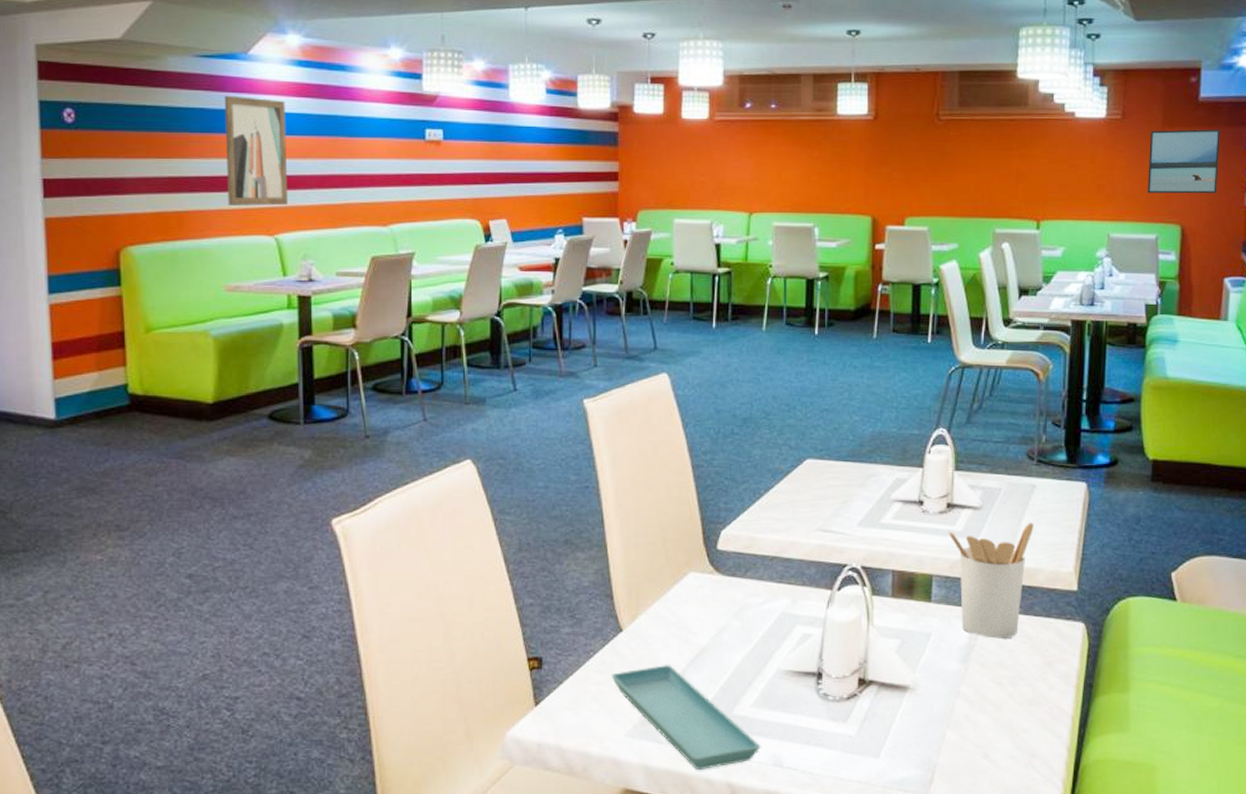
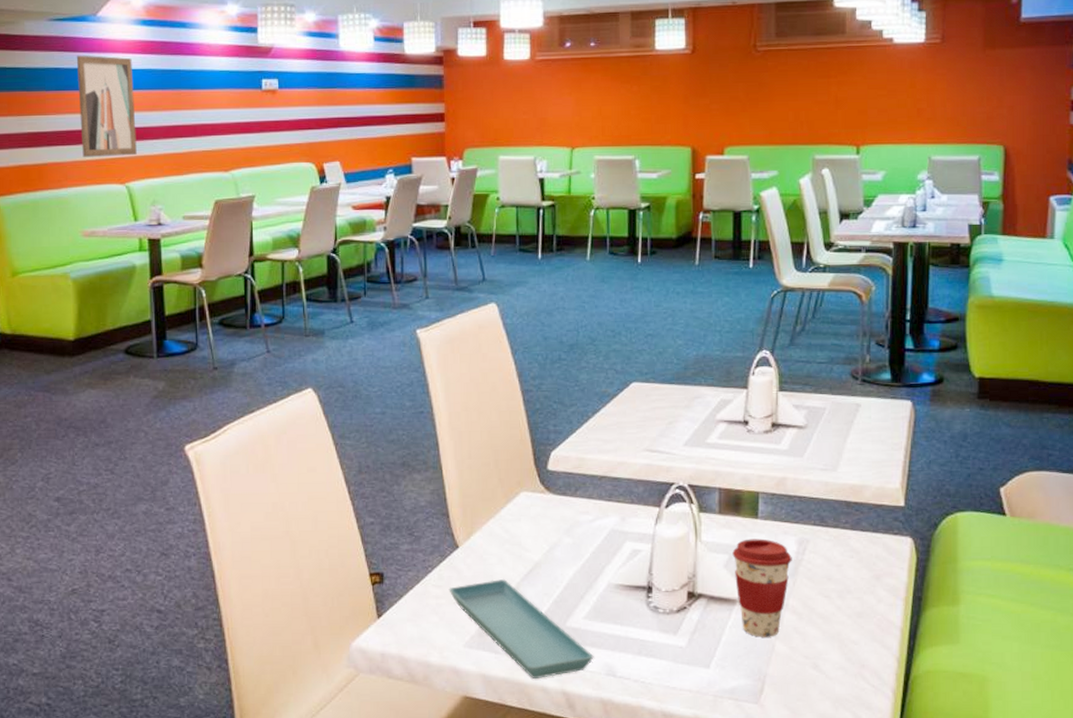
coffee cup: none [904,623,965,726] -> present [732,538,792,637]
utensil holder: present [947,522,1034,638] -> none [772,440,859,553]
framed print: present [1148,129,1220,194] -> none [969,49,1043,115]

